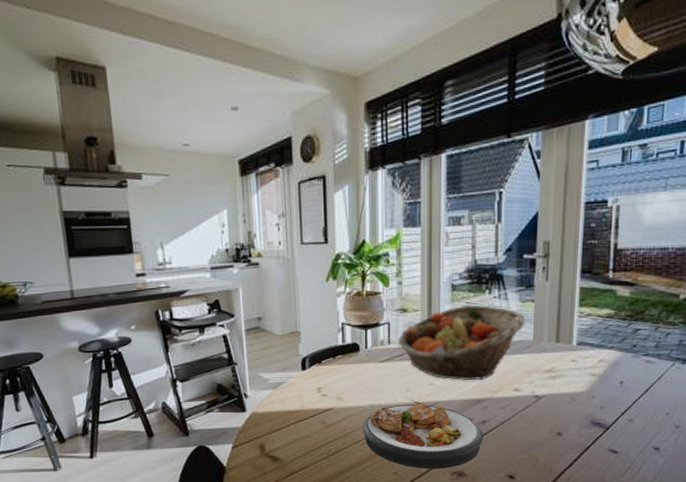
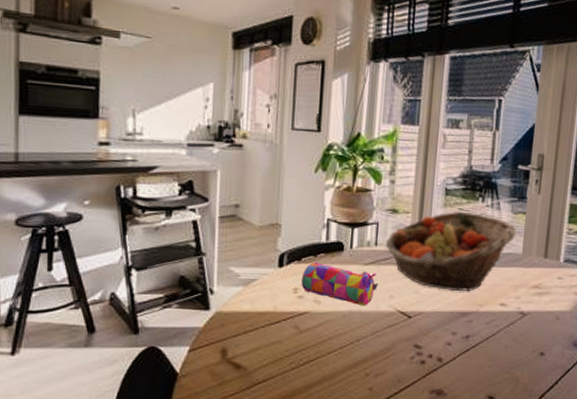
pencil case: none [323,364,394,400] -> present [301,263,378,306]
plate: present [362,402,484,470] -> none [339,311,467,387]

